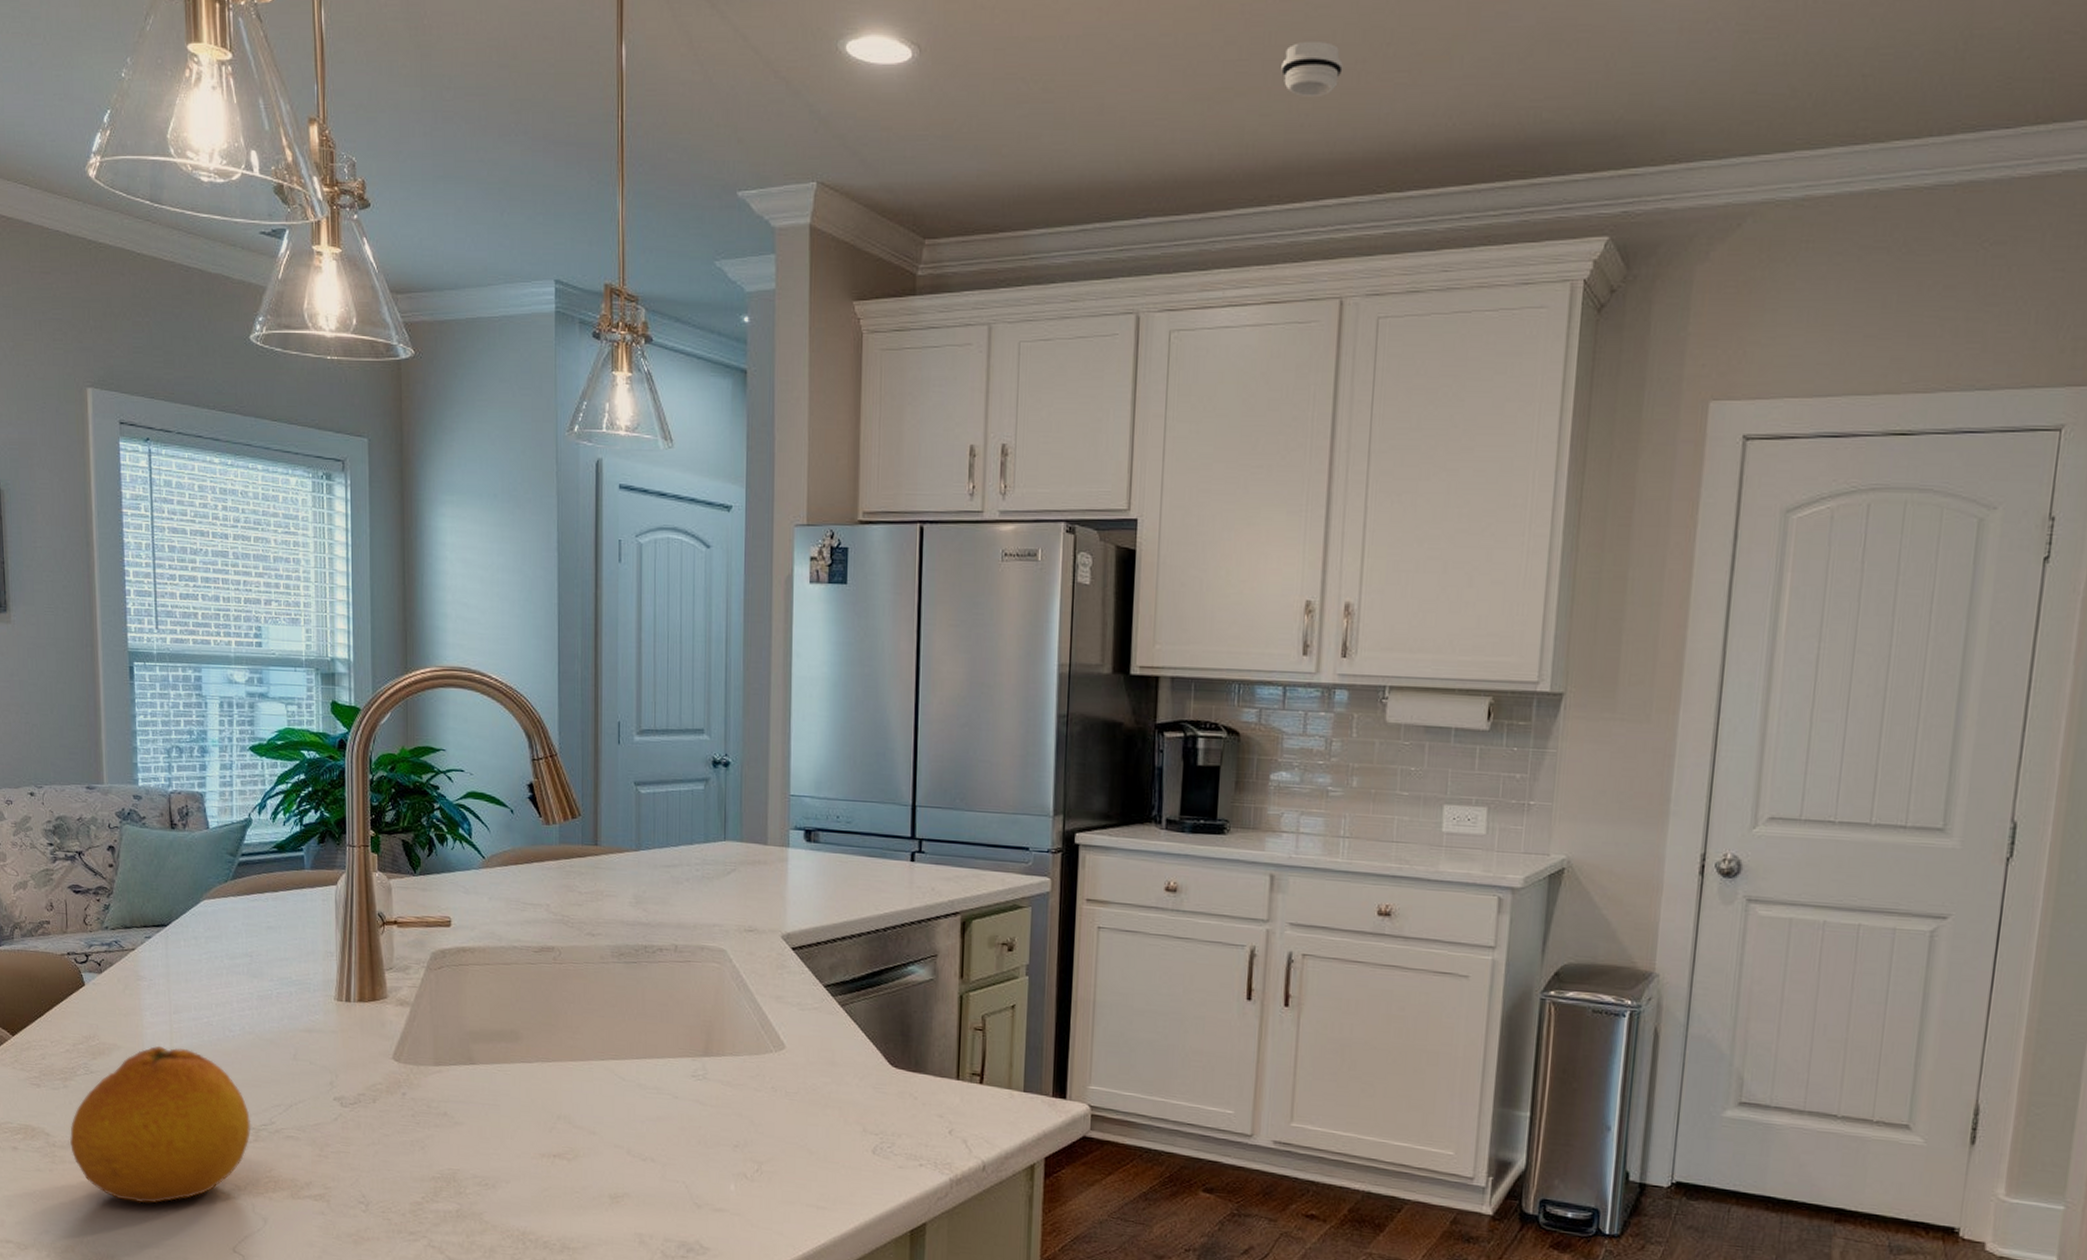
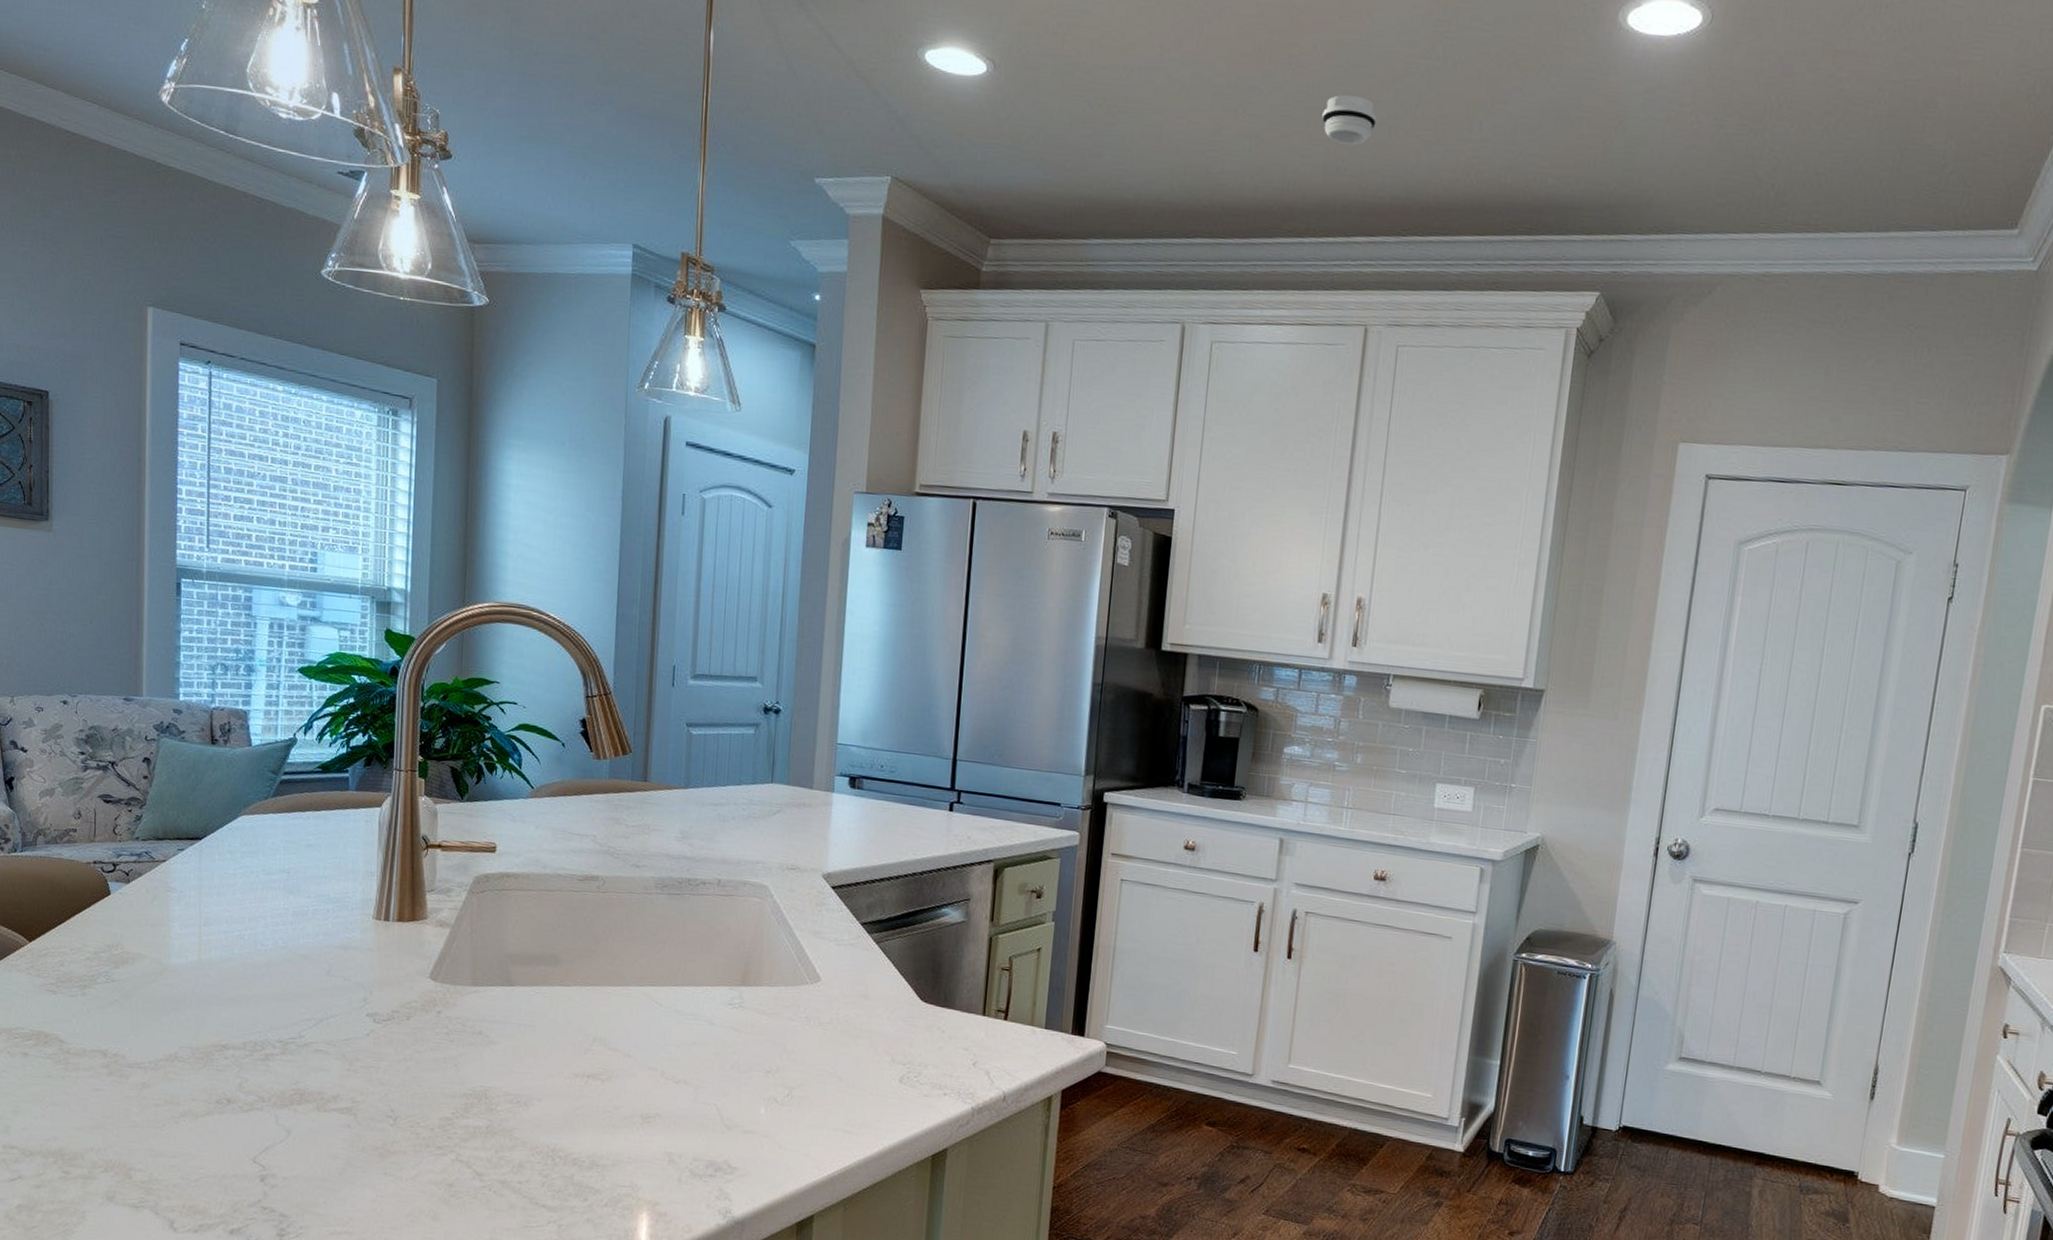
fruit: present [69,1045,251,1203] -> none [85,957,279,1112]

